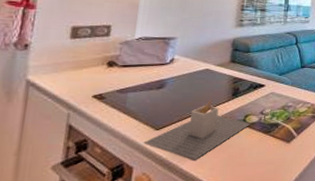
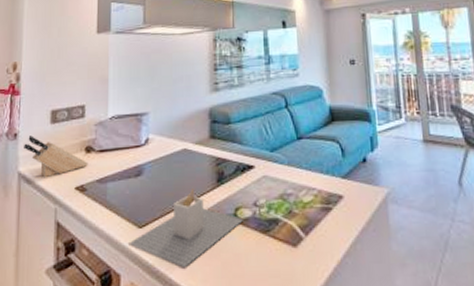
knife block: none [35,47,110,85] -> present [24,135,88,177]

